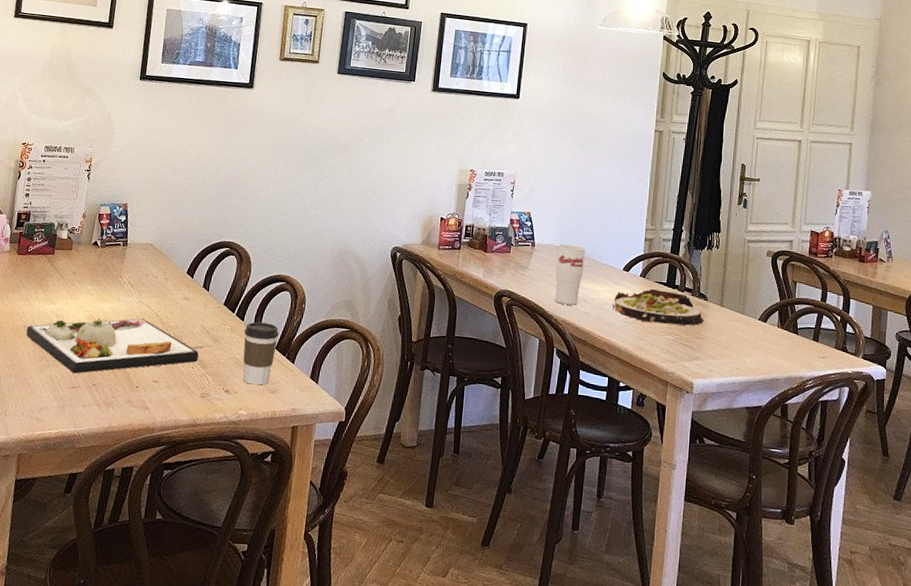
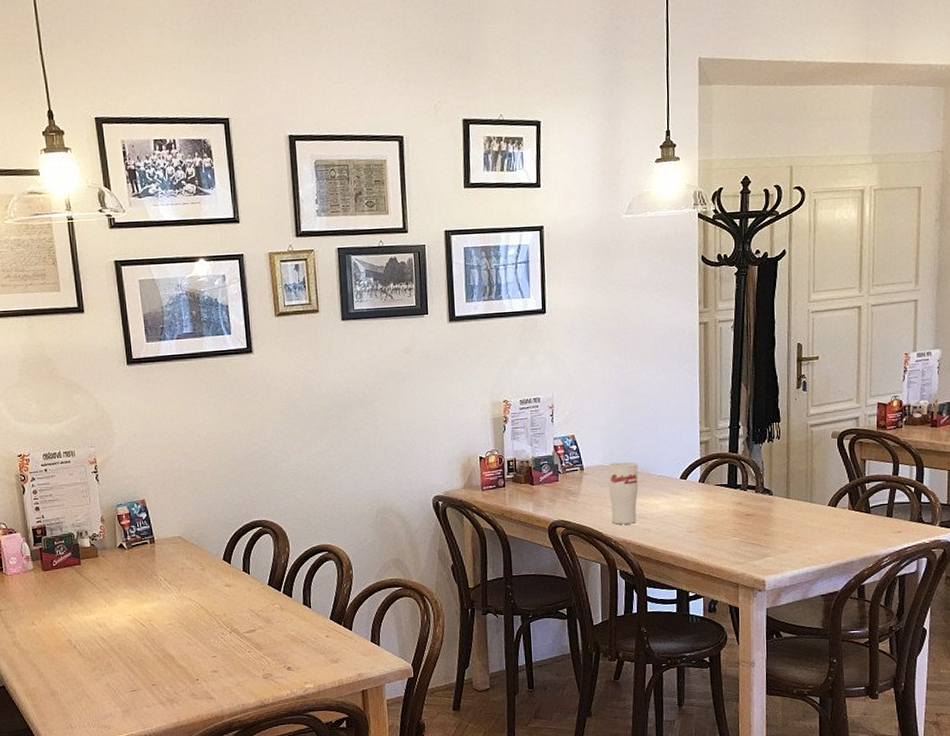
dinner plate: present [26,318,199,374] -> none [71,612,253,678]
coffee cup: present [243,322,279,386] -> none [294,595,331,658]
salad plate: present [612,289,704,326] -> none [672,492,771,528]

